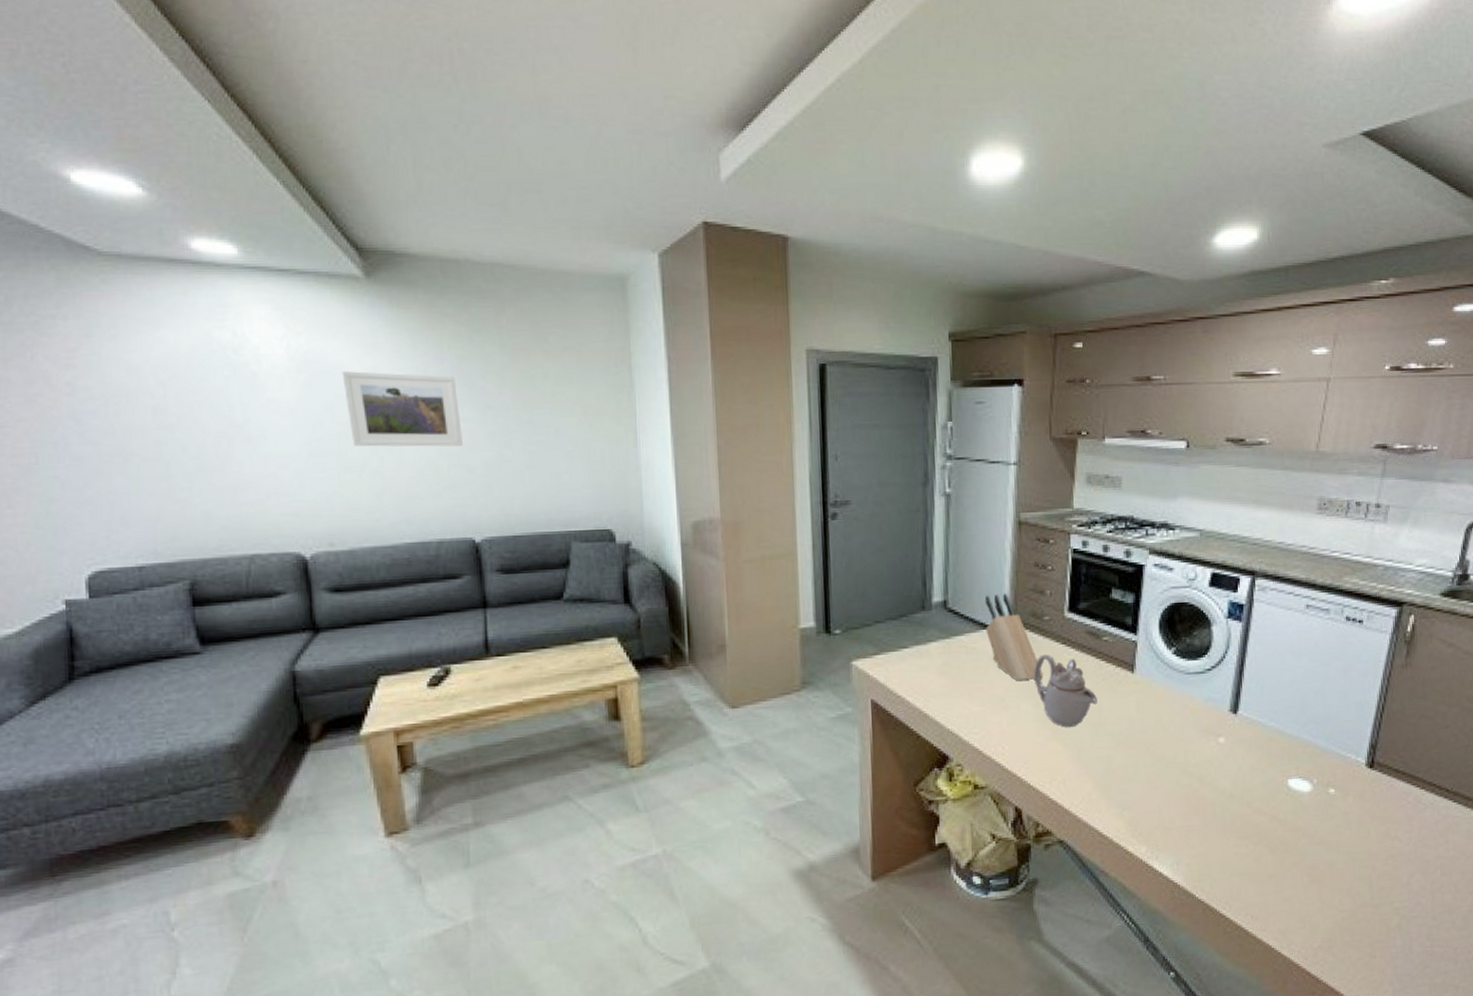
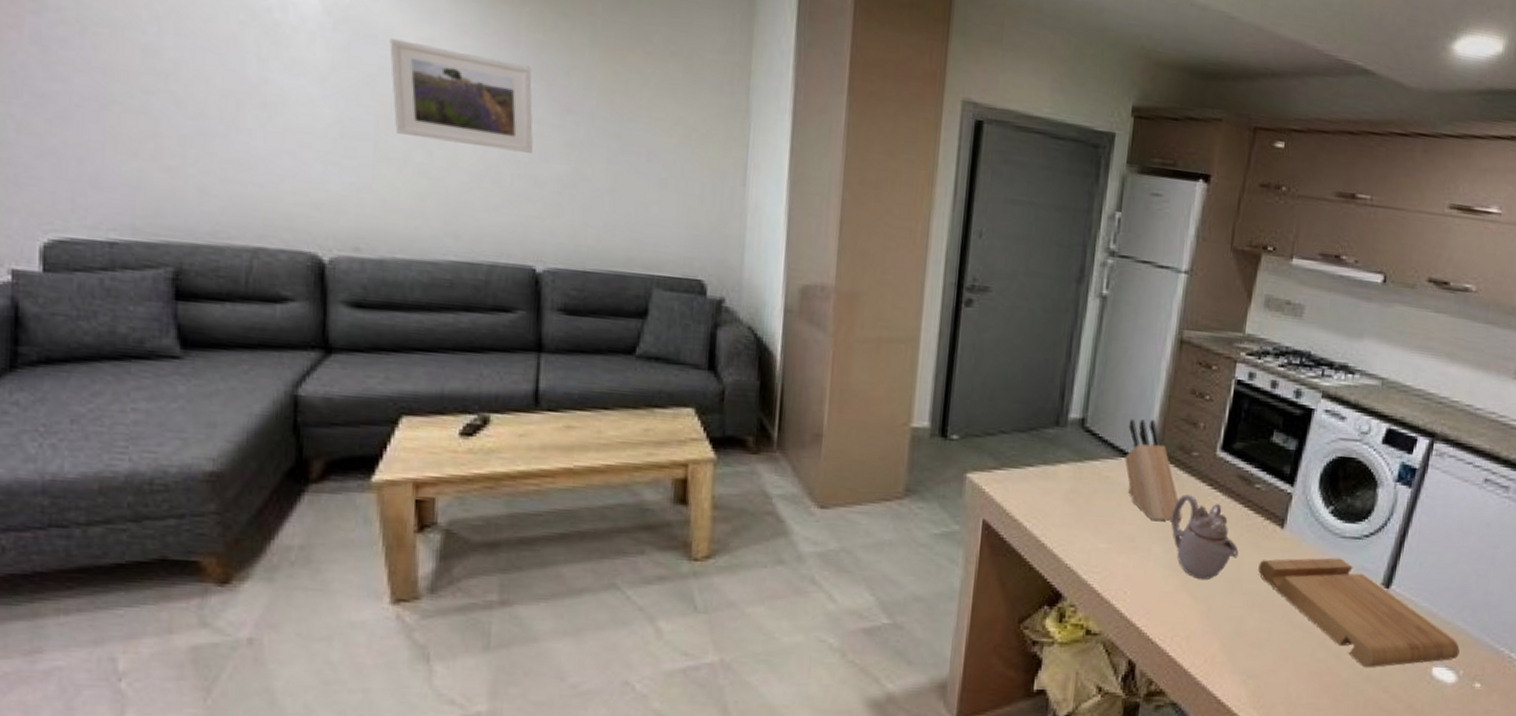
cutting board: none [1117,692,1310,788] -> present [1258,557,1460,668]

